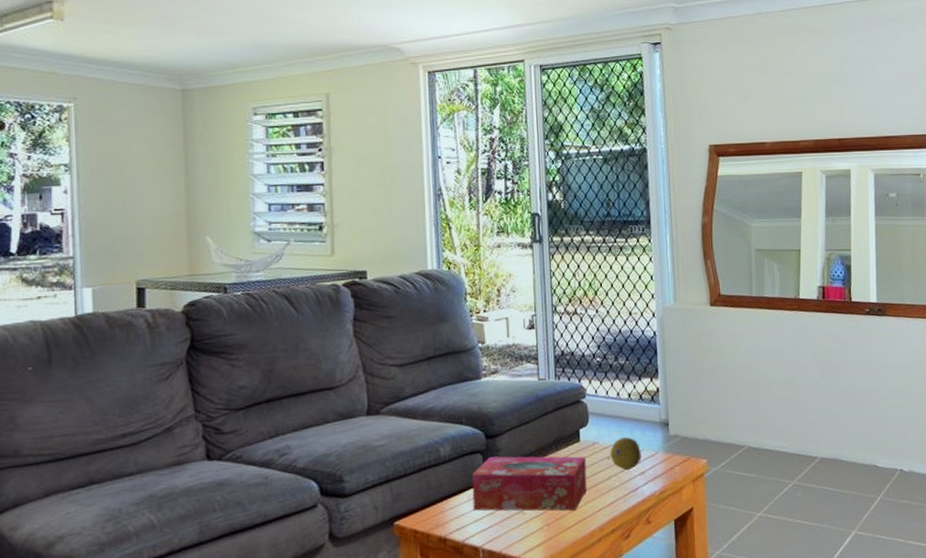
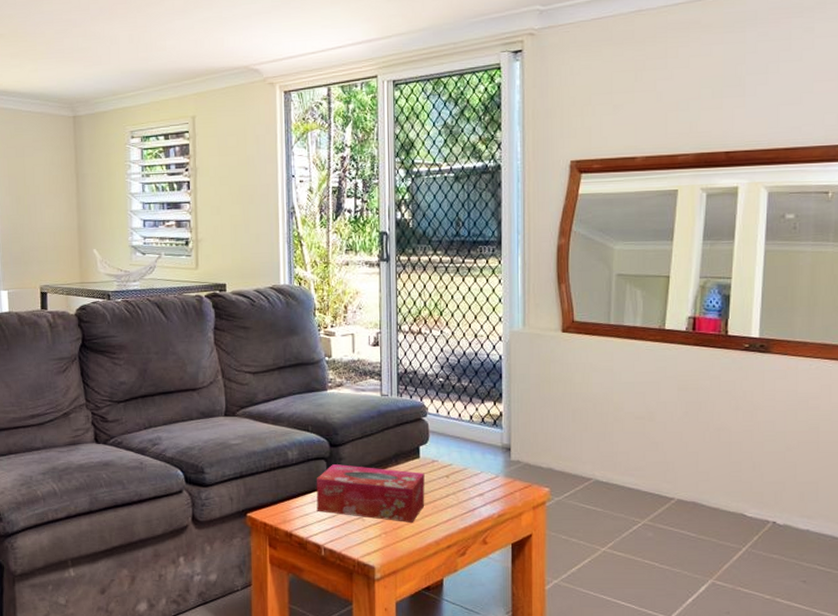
fruit: present [610,437,641,471] -> none [449,458,481,491]

